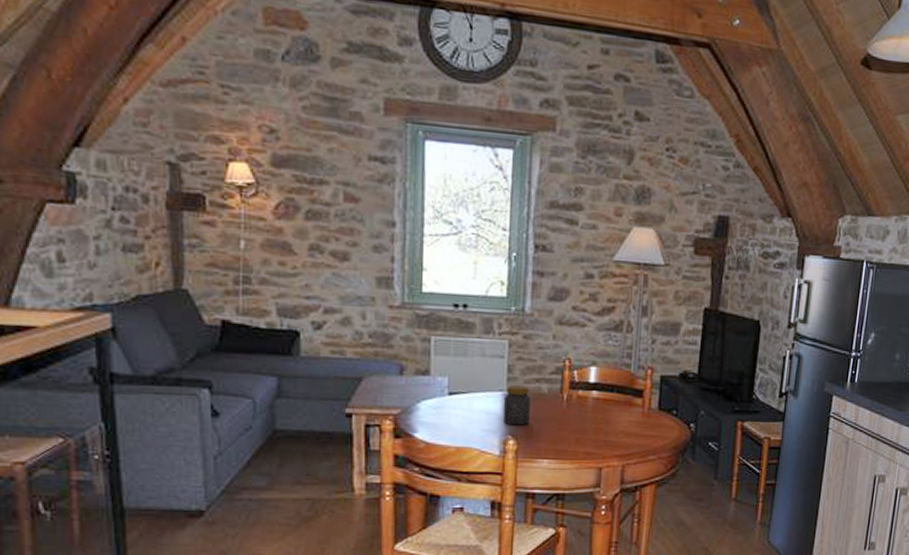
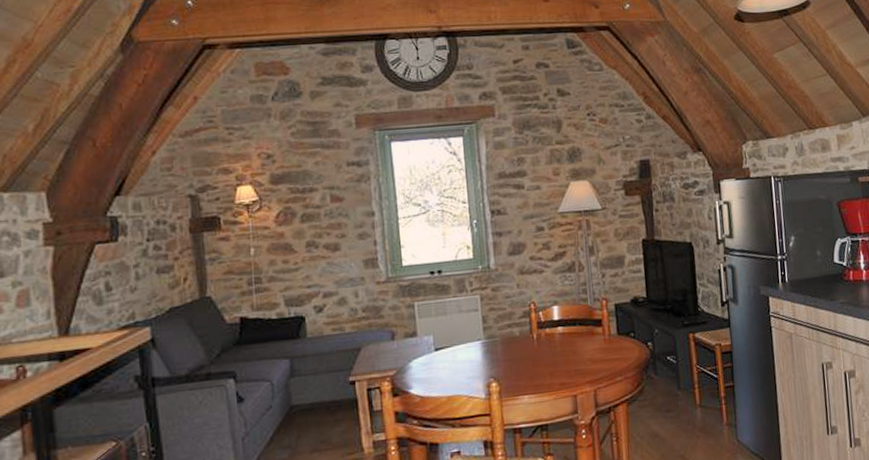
jar: present [504,385,531,426] -> none [483,332,507,370]

